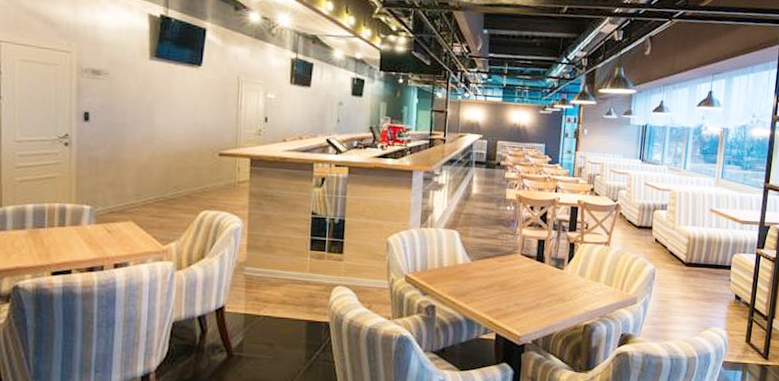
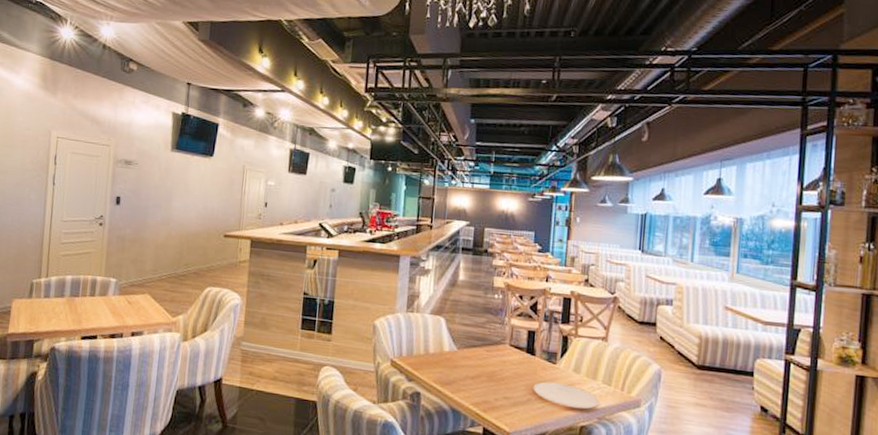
plate: none [542,286,602,310] -> present [533,381,600,410]

